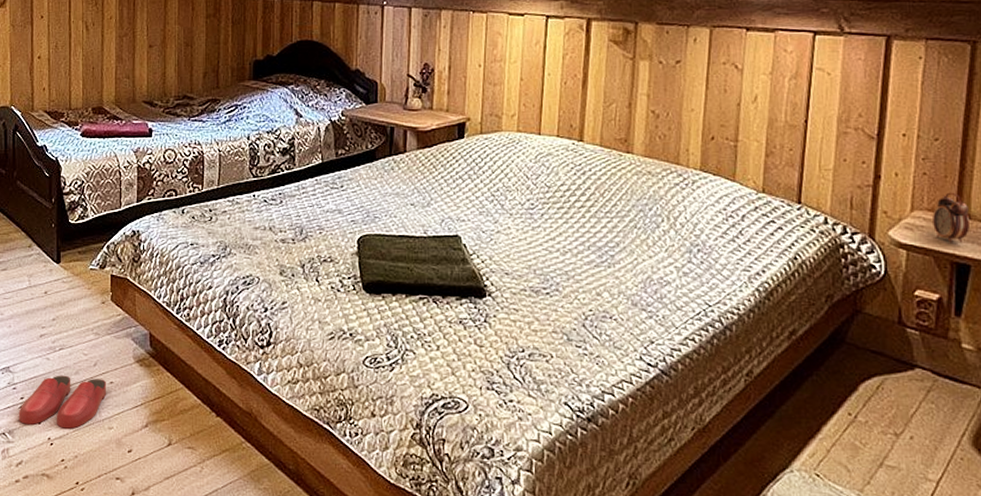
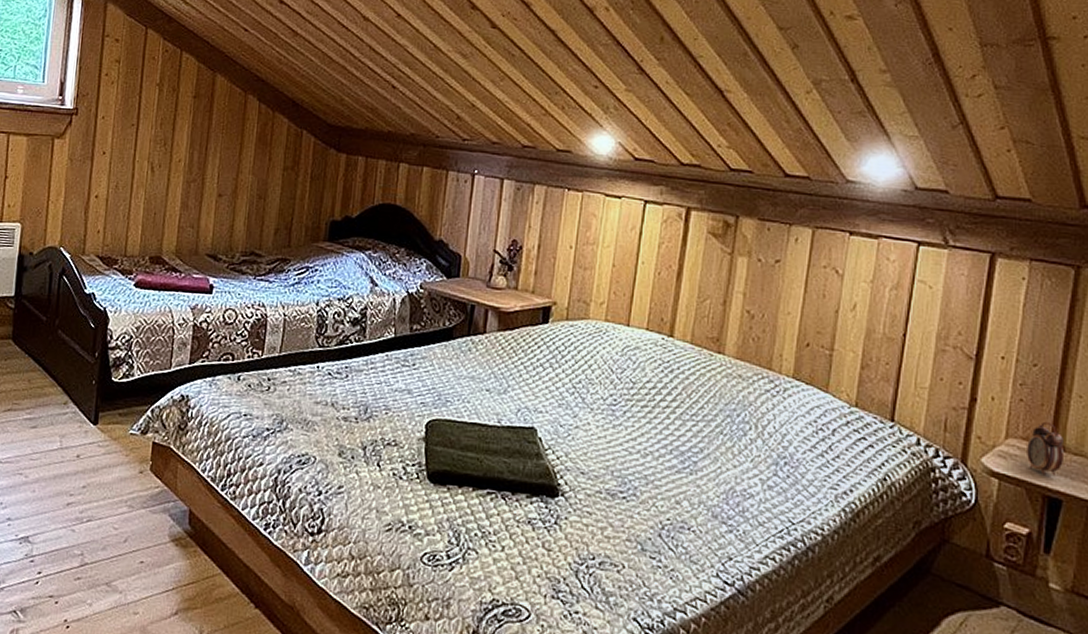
slippers: present [18,375,106,429] -> none [33,549,136,612]

